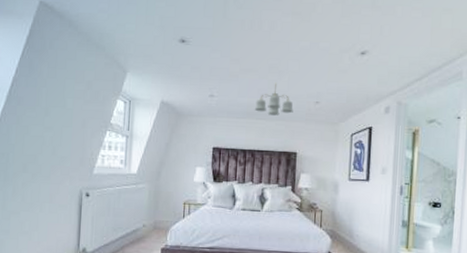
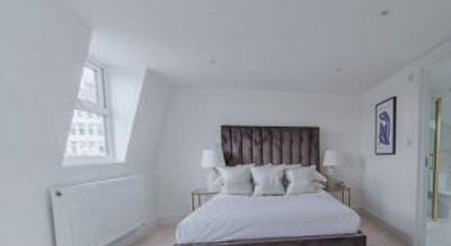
ceiling light fixture: present [254,82,293,116] -> none [267,46,312,85]

